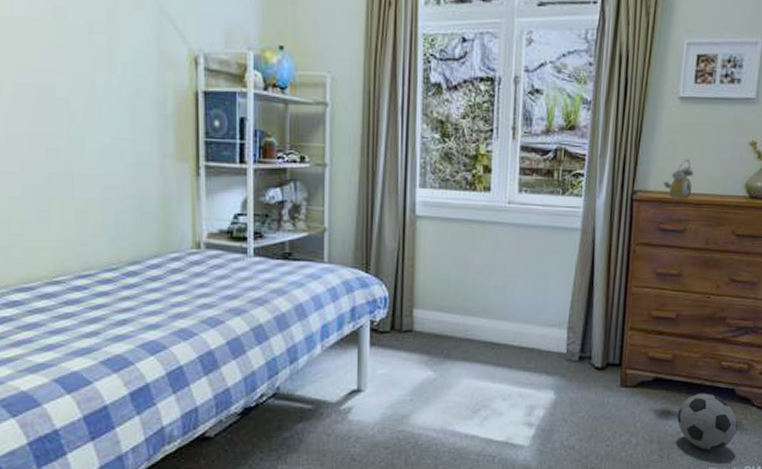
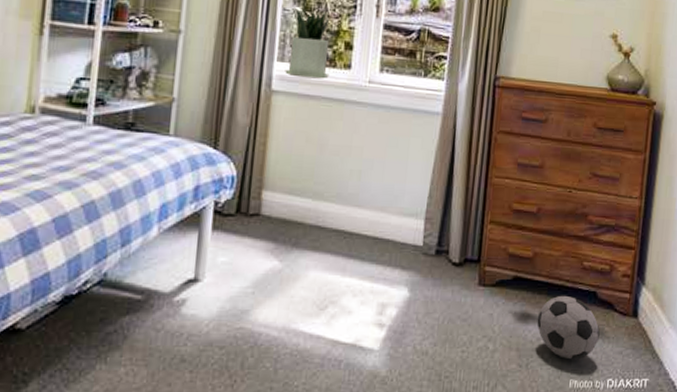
planter: none [427,136,470,203] -> present [285,9,331,79]
alarm clock: present [664,159,694,202] -> none [526,48,556,91]

